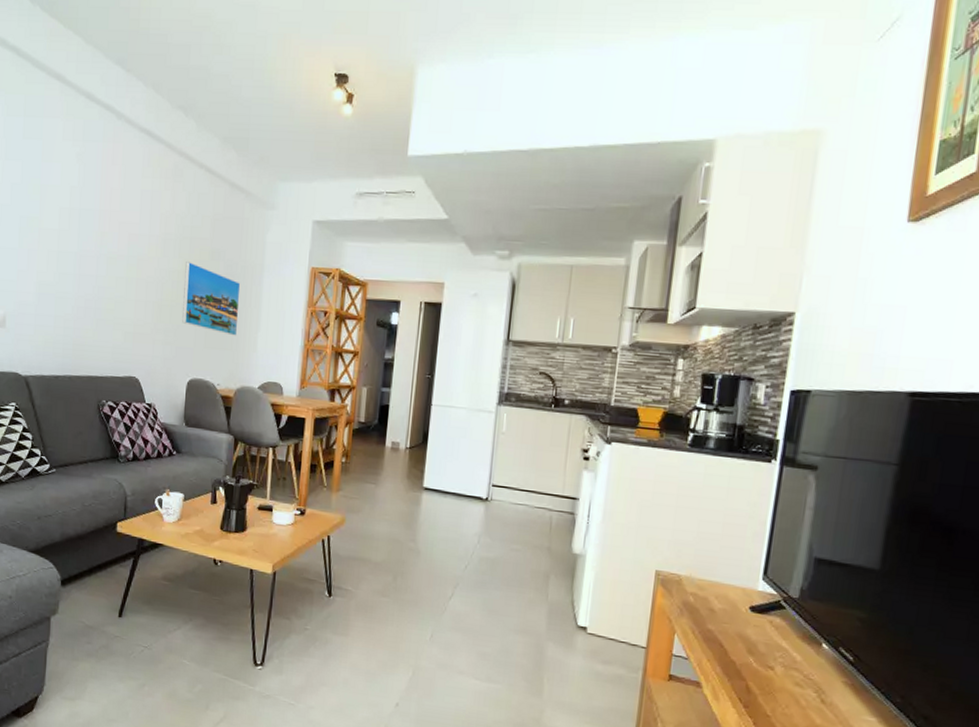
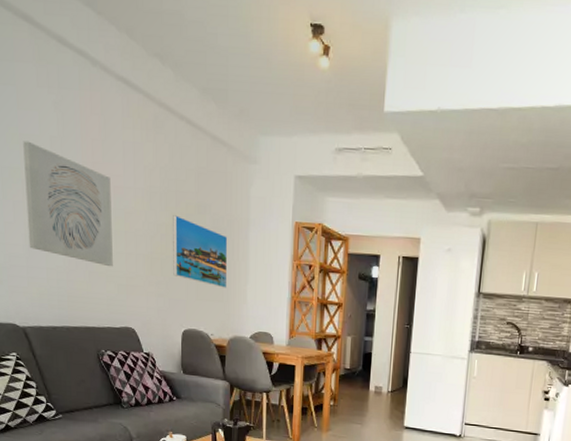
wall art: none [39,191,126,315] -> present [23,141,113,267]

